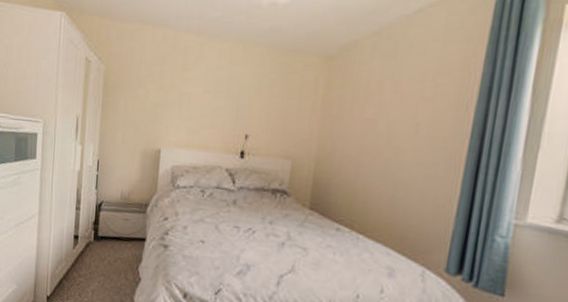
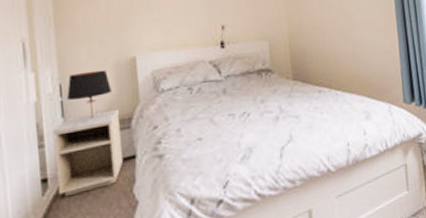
nightstand: none [84,190,140,257] -> present [53,109,123,197]
table lamp: none [102,153,136,196] -> present [67,69,111,119]

